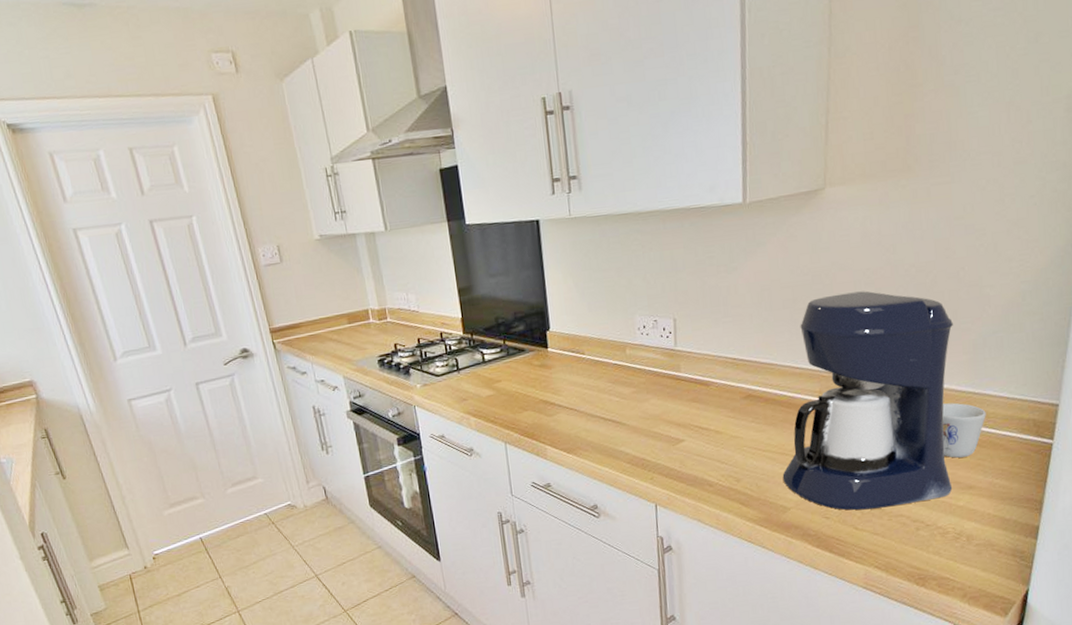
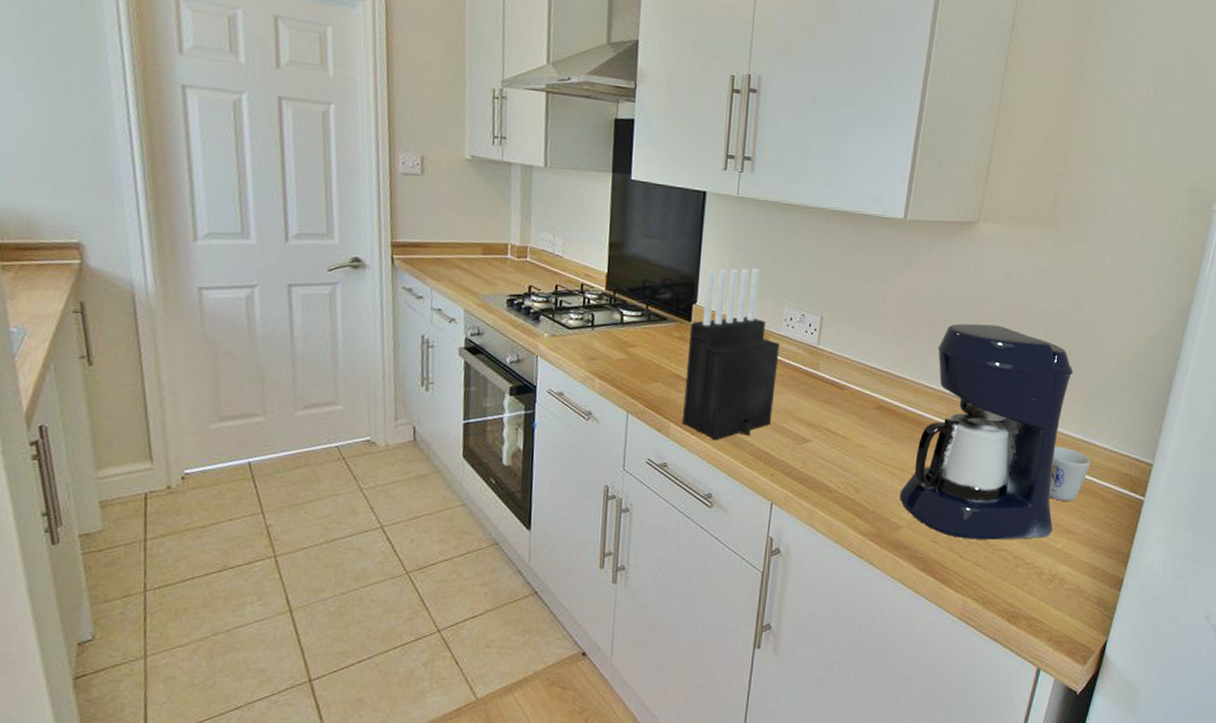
knife block: none [548,285,642,456] -> present [682,268,780,441]

